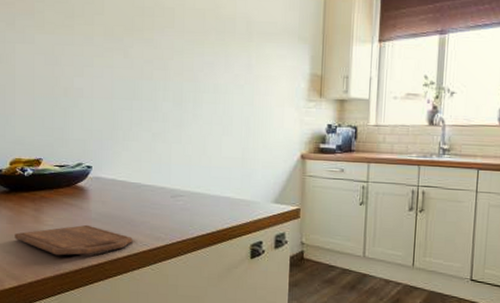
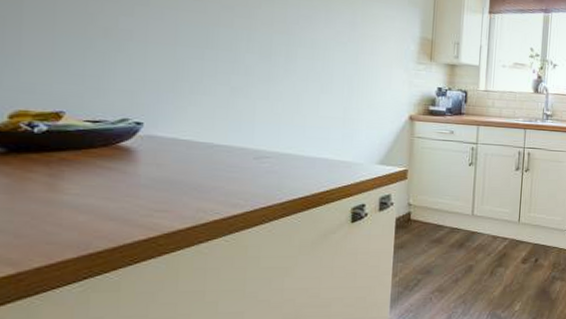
cutting board: present [14,224,133,256] -> none [12,192,200,232]

